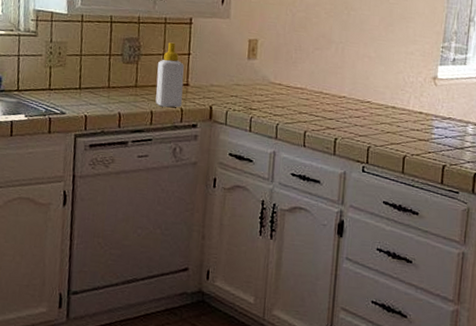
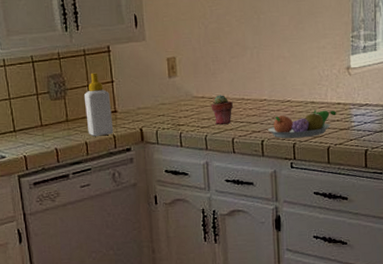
potted succulent: none [287,84,310,116] -> present [211,94,233,125]
fruit bowl: none [342,115,417,143] -> present [267,109,336,139]

